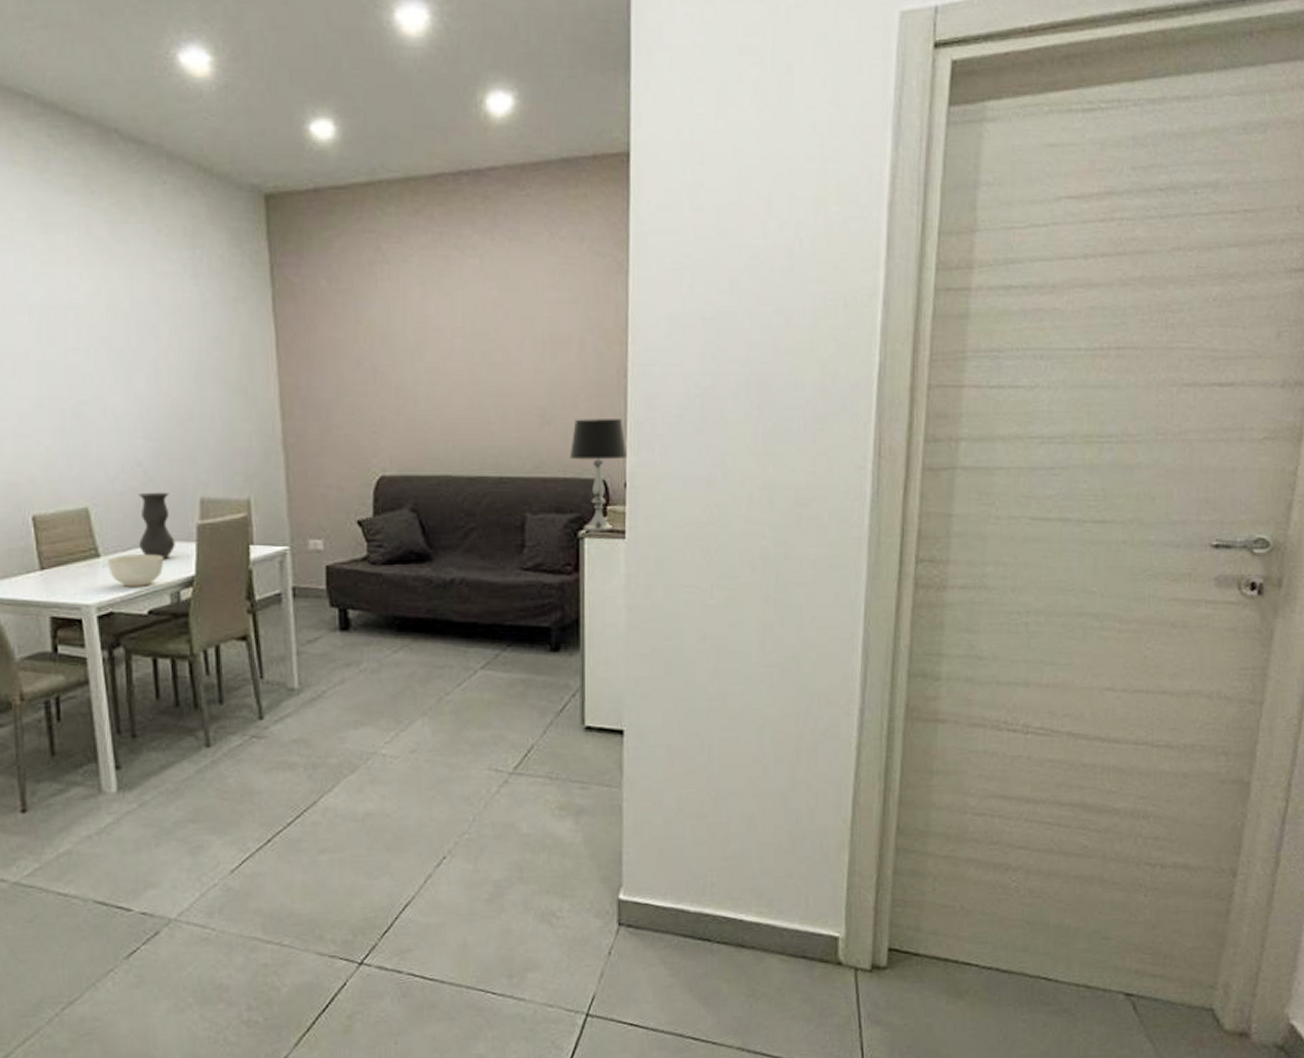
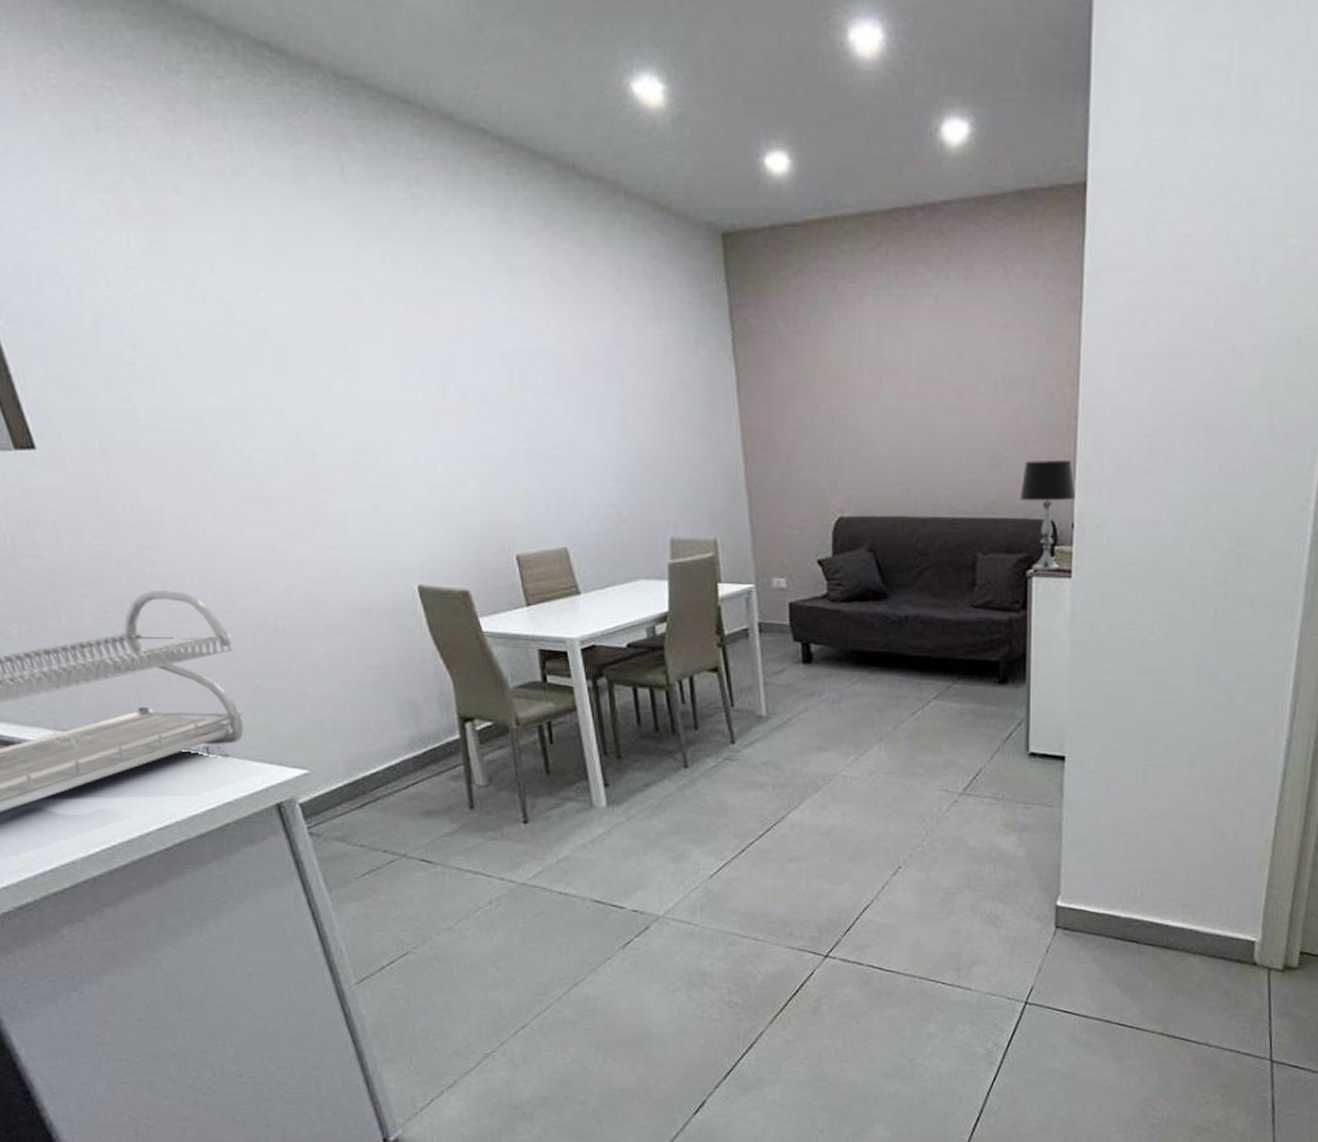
bowl: present [108,554,164,587] -> none [588,592,640,622]
vase: present [138,492,175,559] -> none [612,532,649,596]

